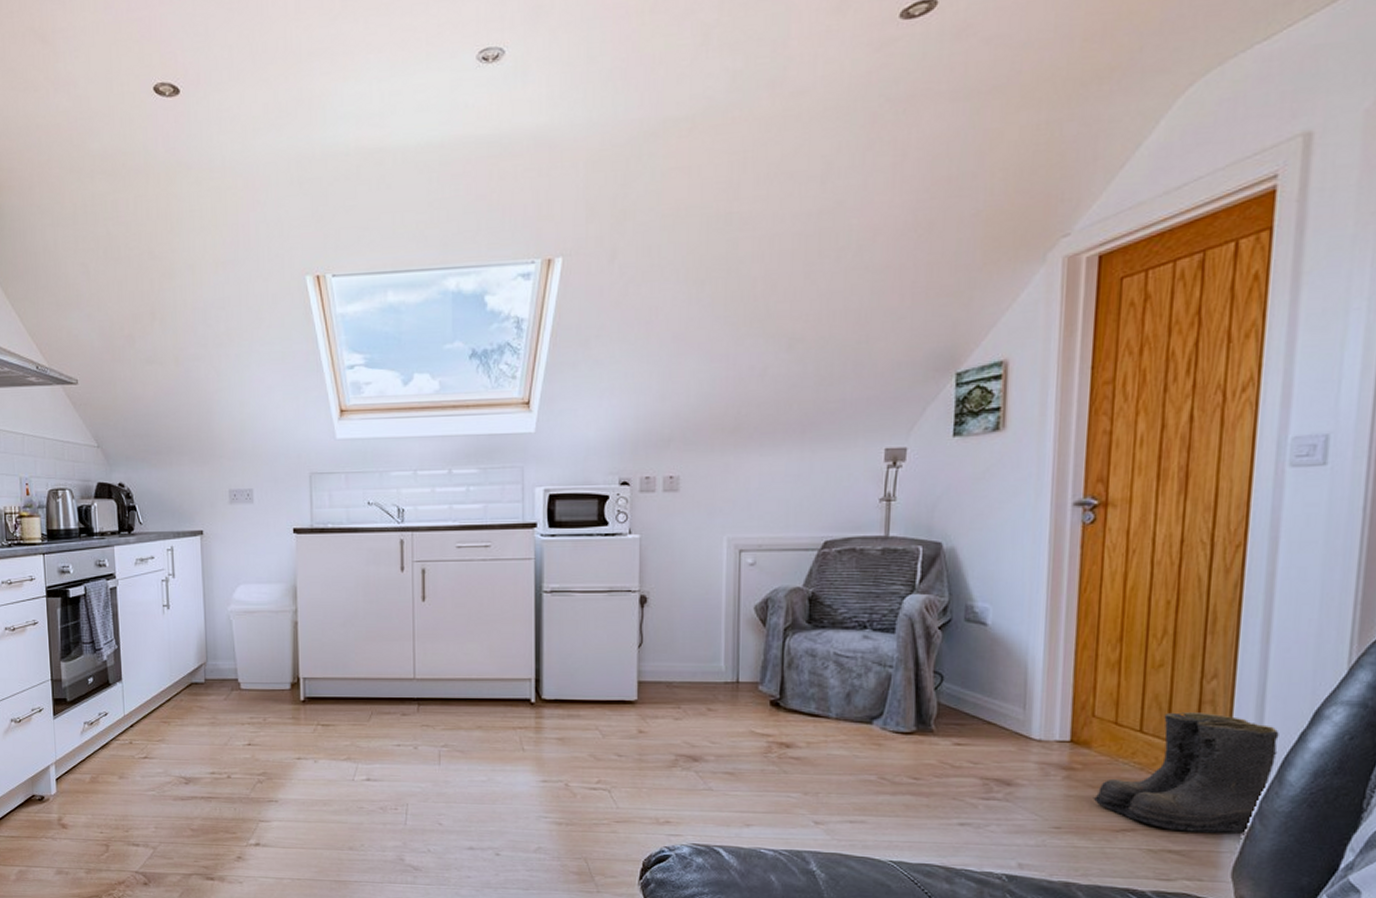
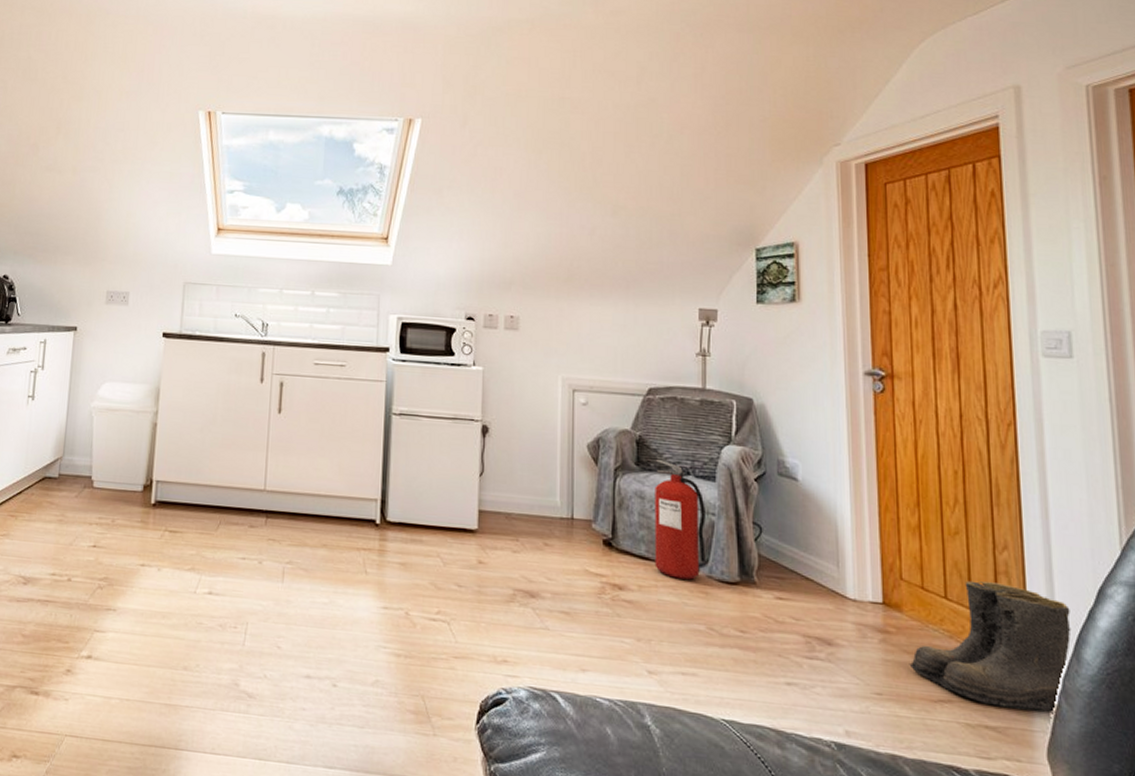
fire extinguisher: none [825,616,882,733] -> present [655,460,706,580]

